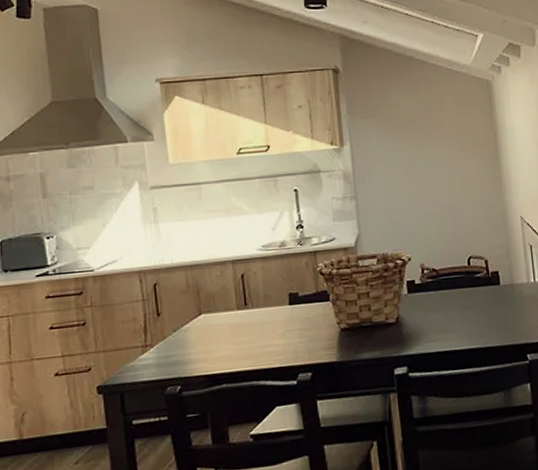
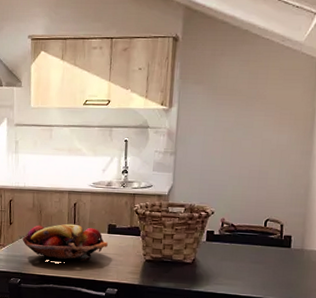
fruit basket: none [177,300,291,354] -> present [22,223,108,261]

